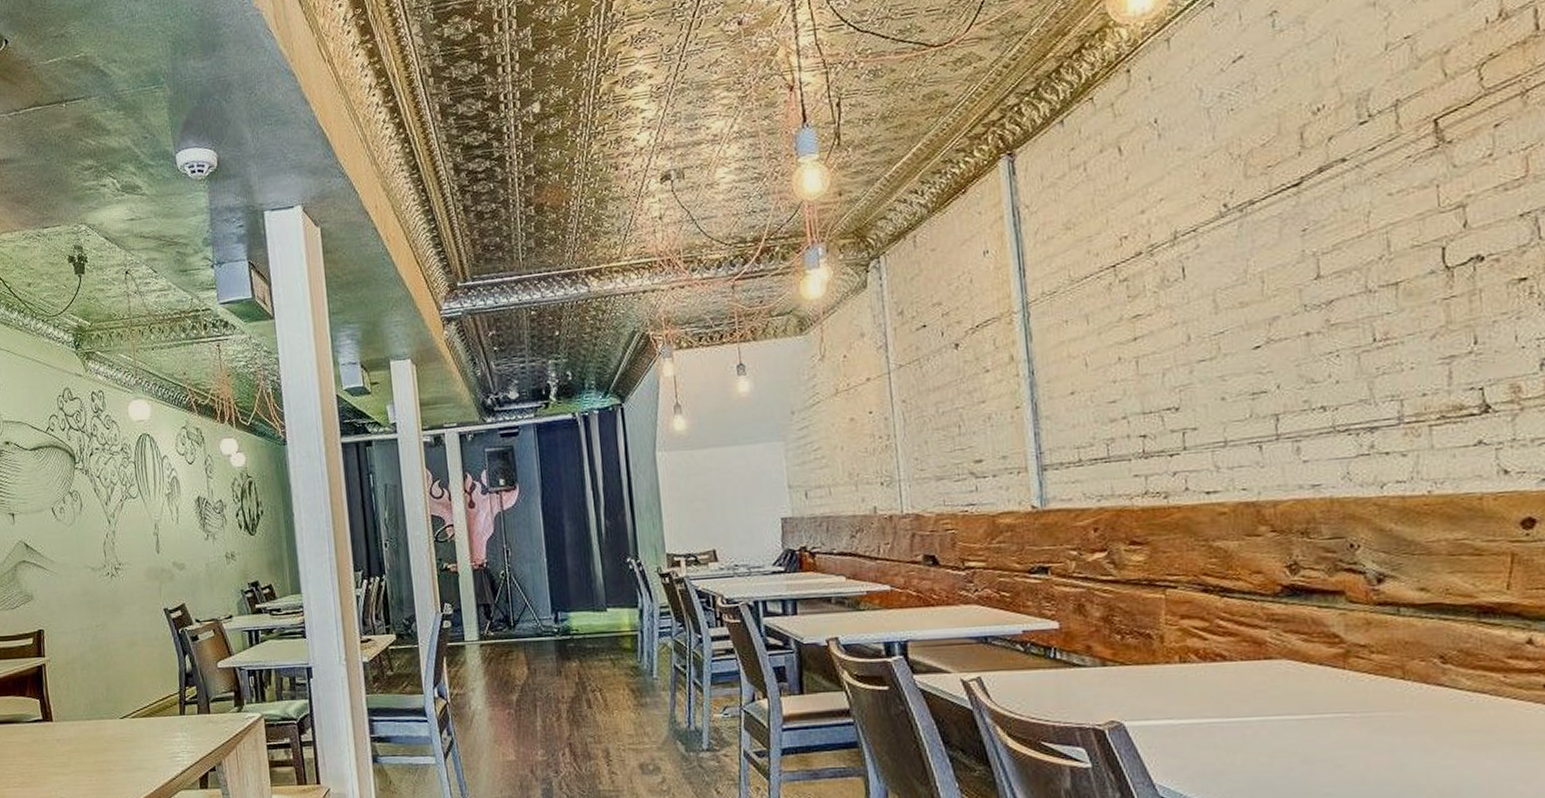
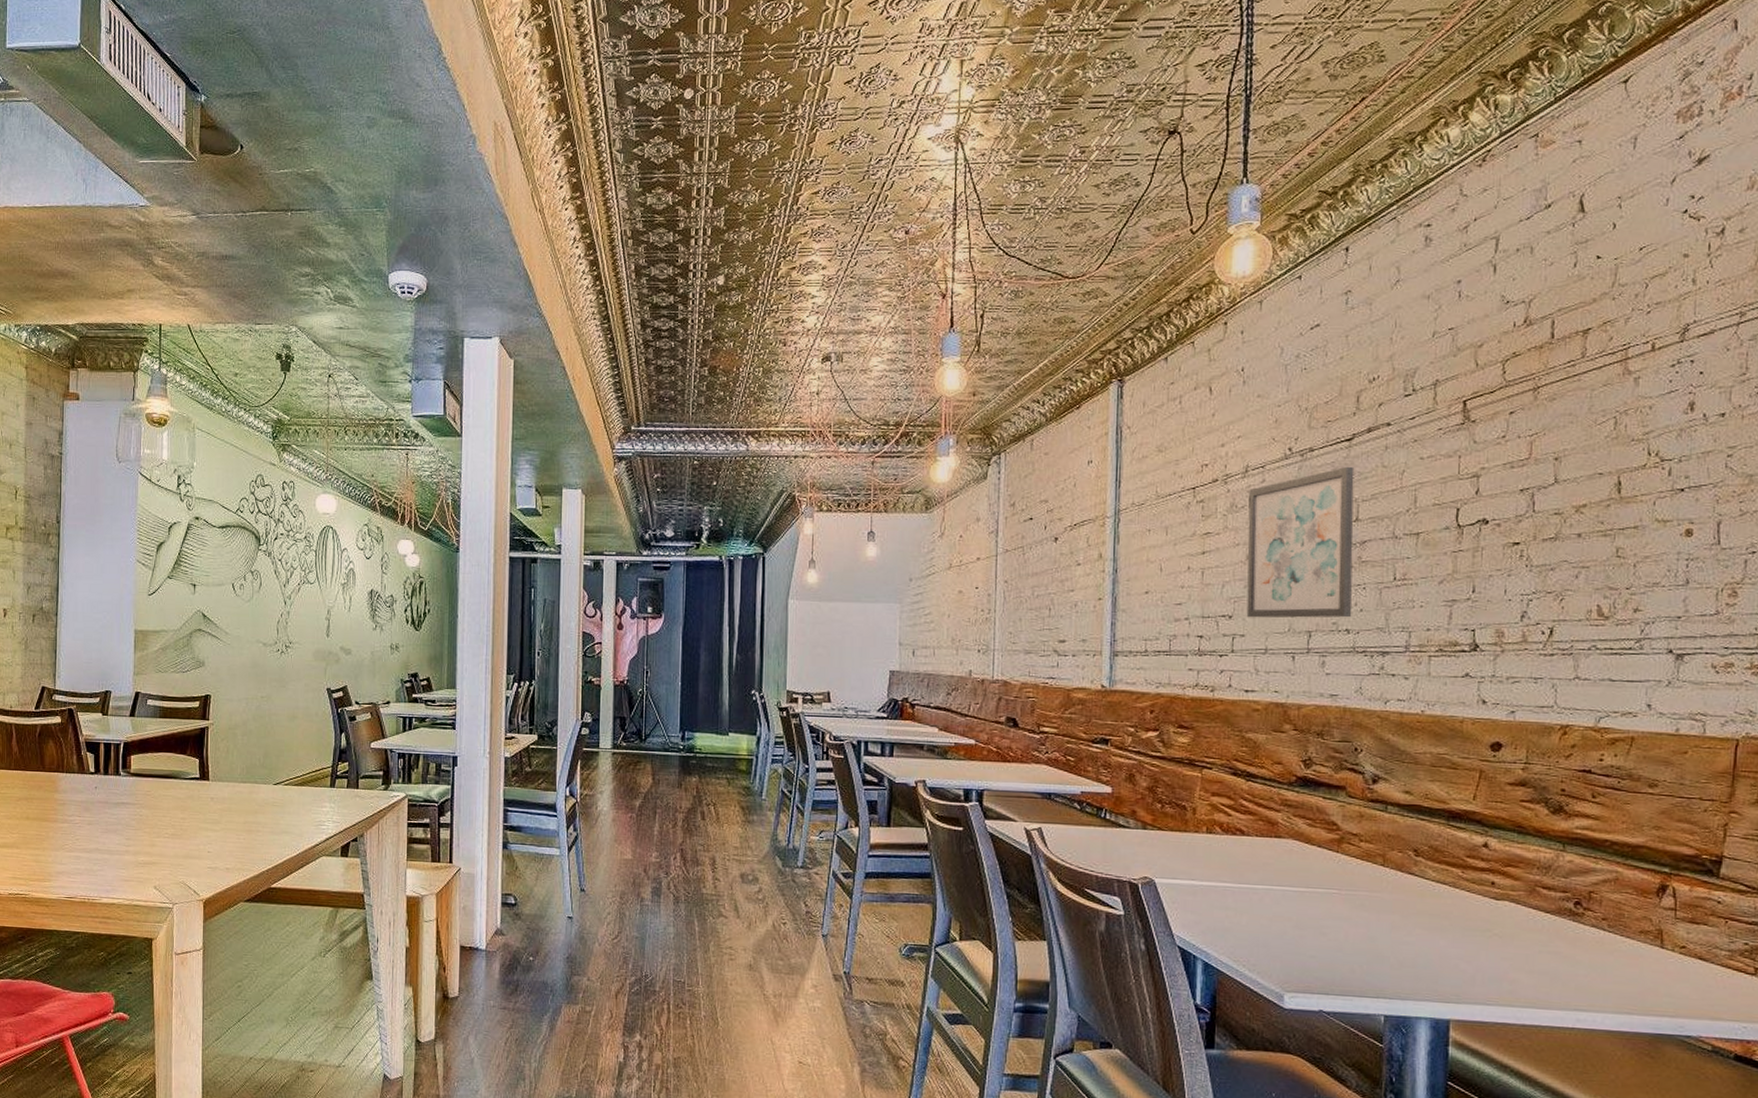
wall art: none [1182,215,1327,408] -> present [1246,466,1355,618]

